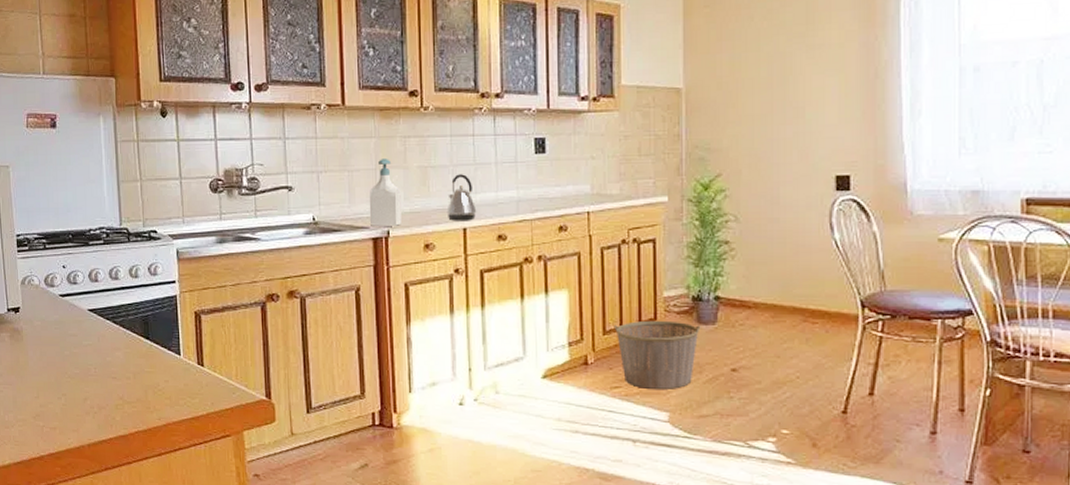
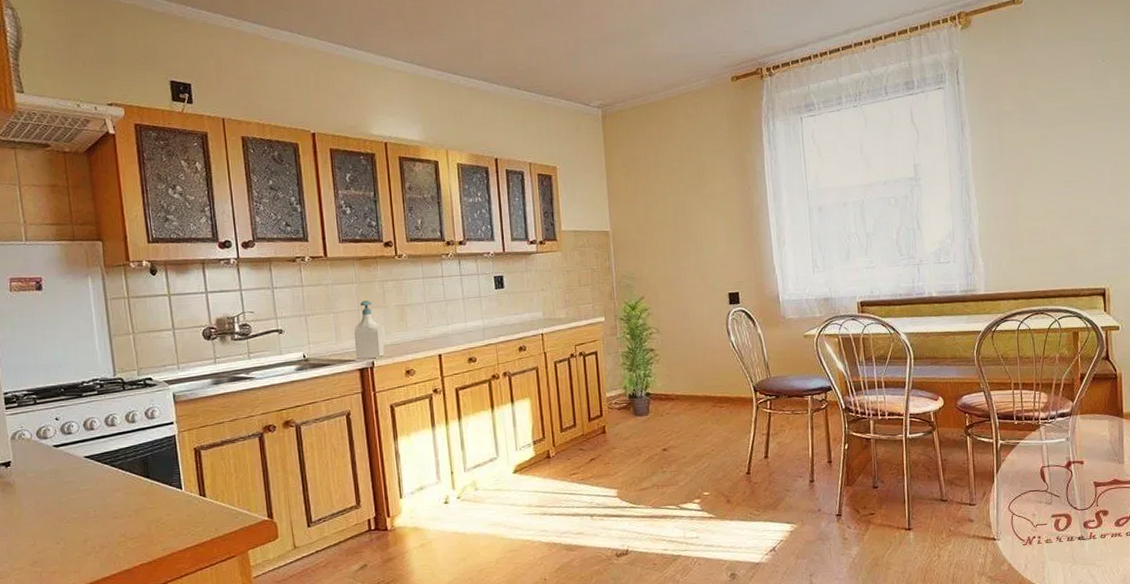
kettle: present [446,174,477,221] -> none [423,309,450,350]
basket: present [614,320,701,390] -> none [569,415,637,473]

